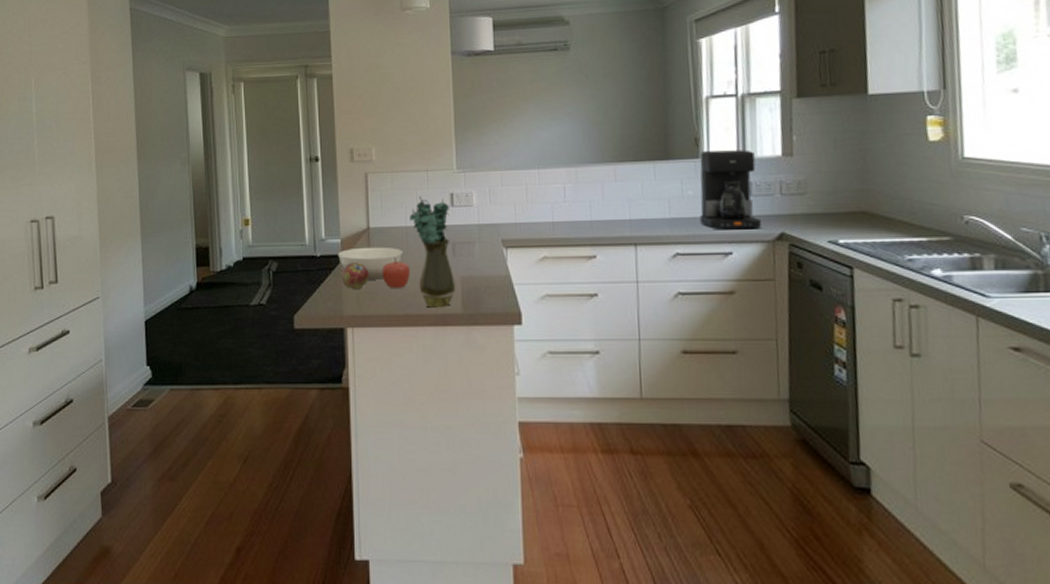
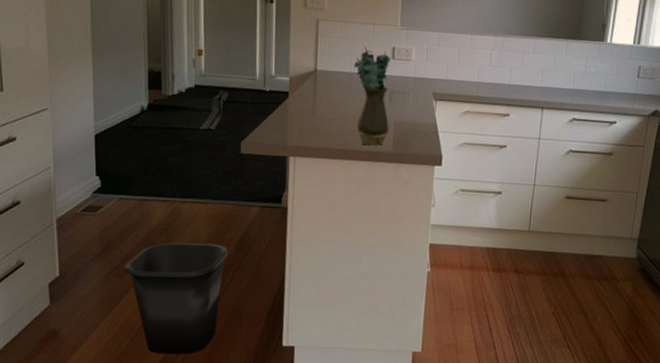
waste bin: none [177,436,286,574] -> present [124,242,228,354]
bowl: present [338,246,404,280] -> none [286,87,346,117]
fruit: present [341,261,369,289] -> none [287,99,313,123]
fruit: present [381,258,410,288] -> none [324,99,350,126]
coffee maker: present [699,150,762,230] -> none [595,36,647,105]

